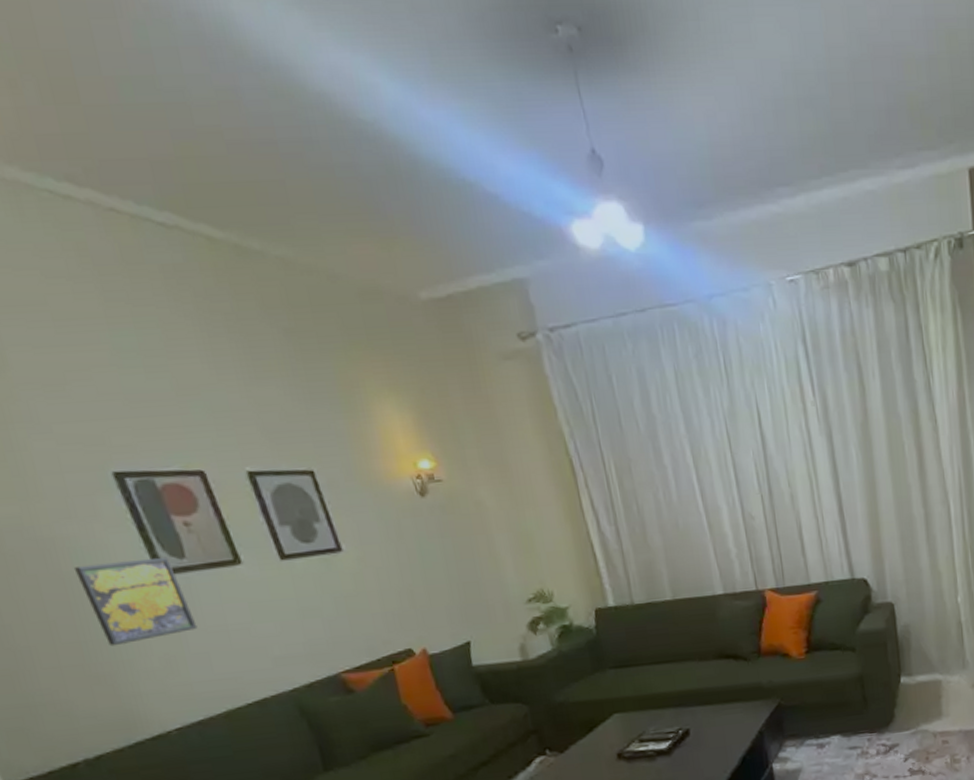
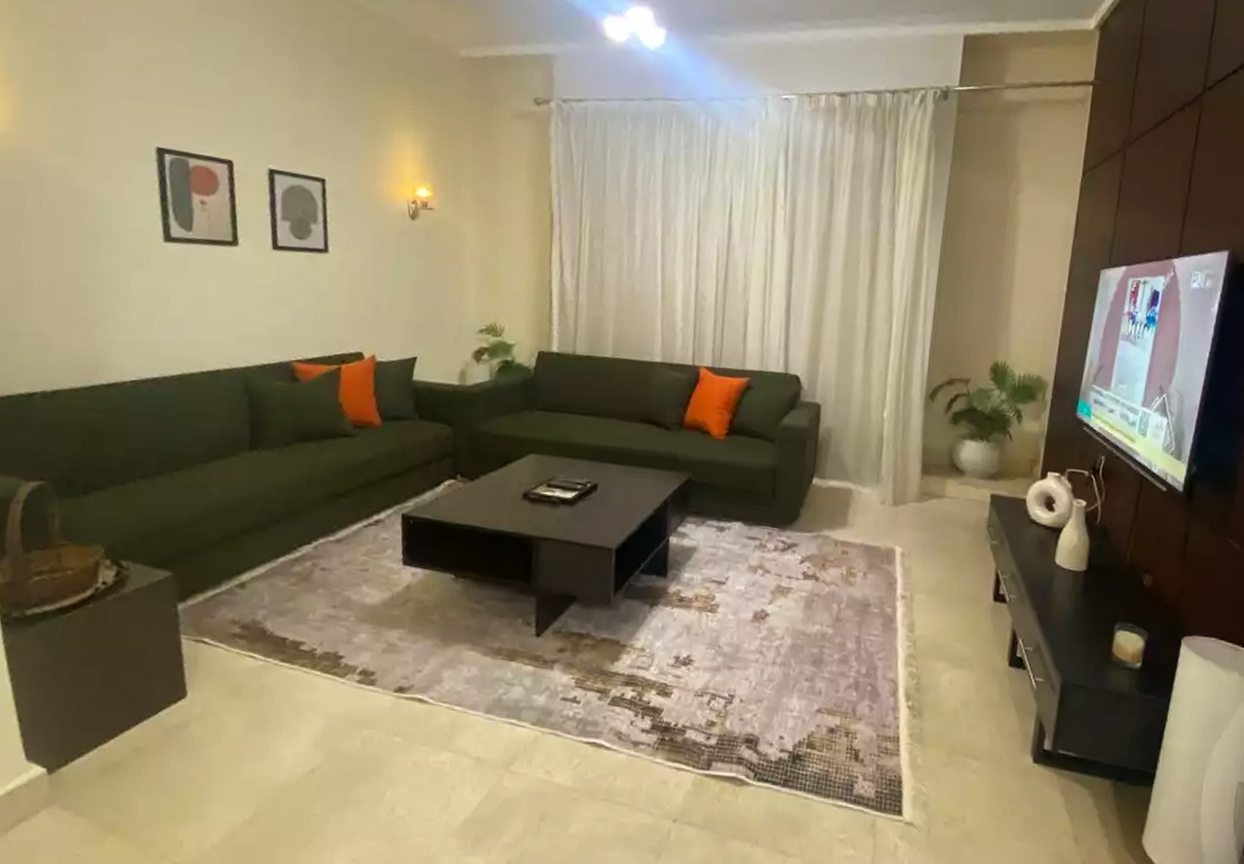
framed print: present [73,556,198,647] -> none [94,220,182,296]

